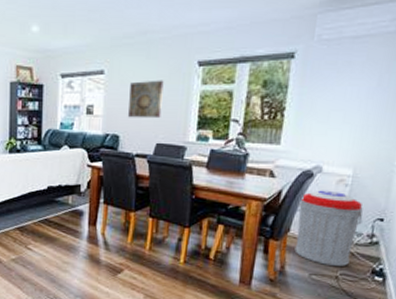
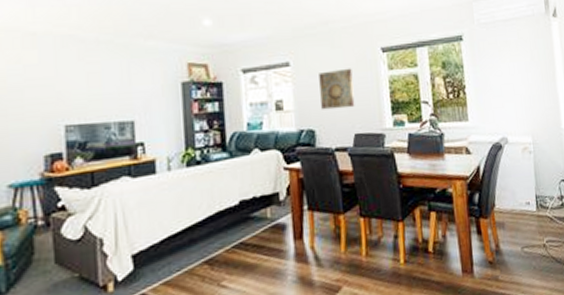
trash can: present [294,190,363,267] -> none [496,159,551,235]

